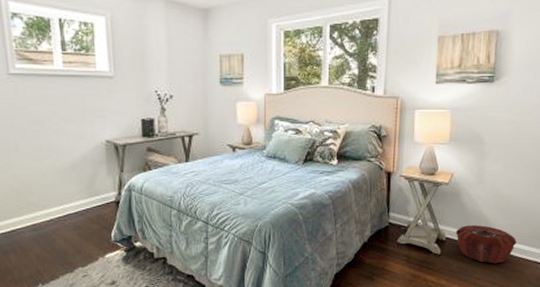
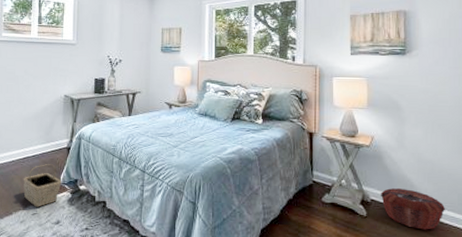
basket: none [66,221,113,269] -> present [23,164,62,207]

